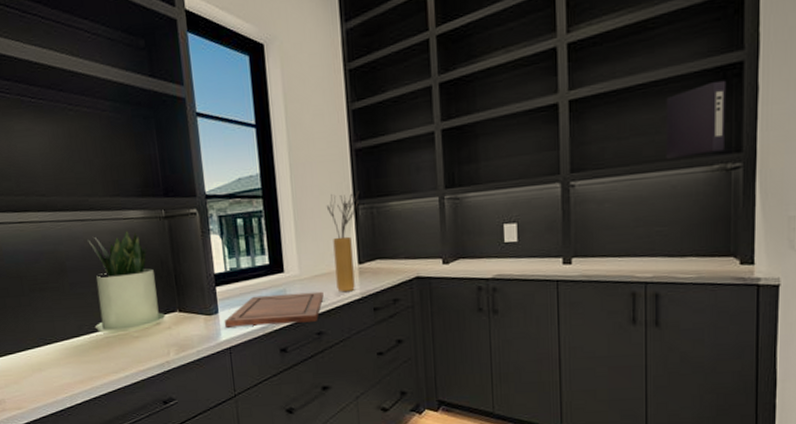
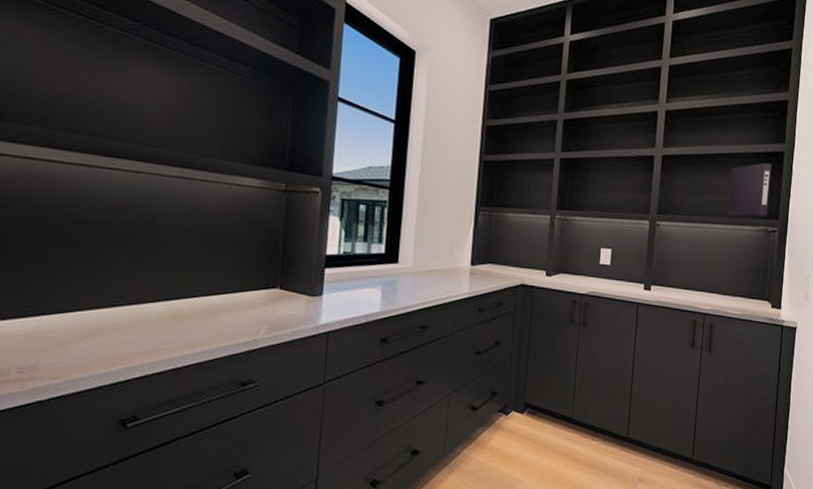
planter: present [87,231,166,334] -> none [177,197,264,304]
cutting board: present [224,291,324,328] -> none [326,282,433,315]
vase: present [326,191,359,292] -> none [447,197,482,290]

